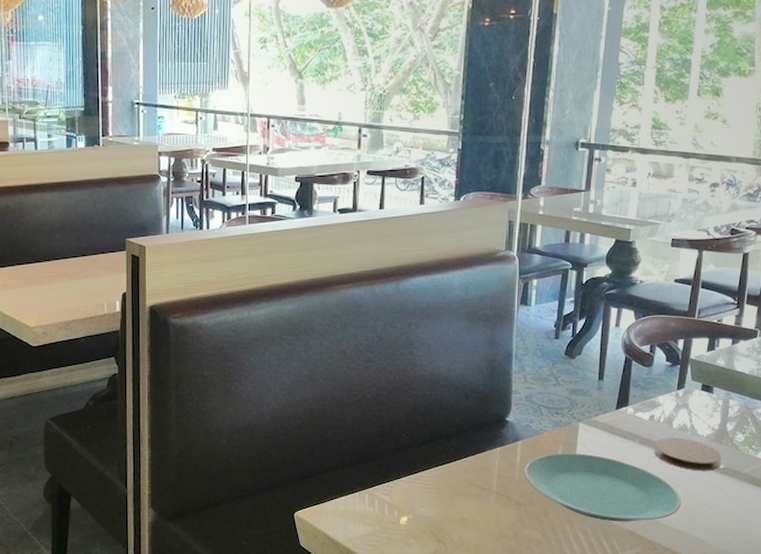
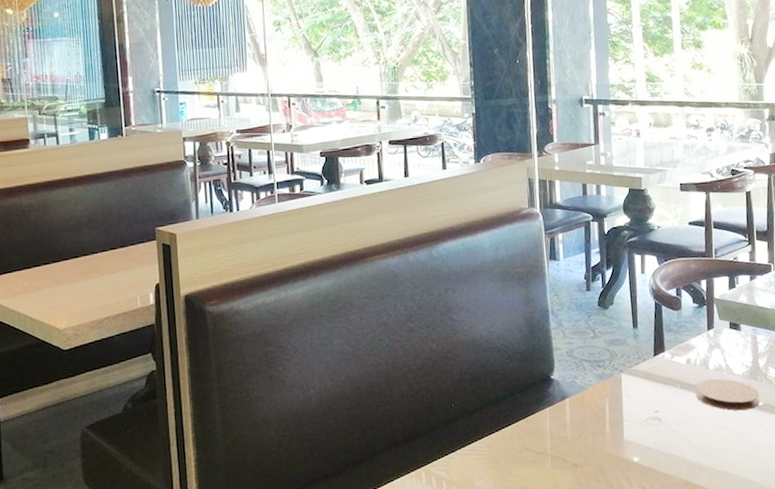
plate: present [524,453,681,522] -> none [576,405,730,473]

